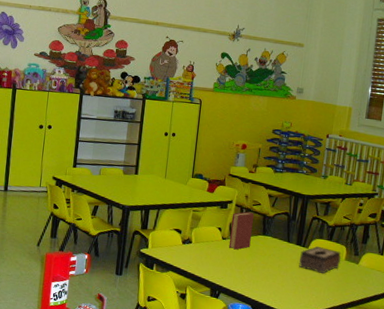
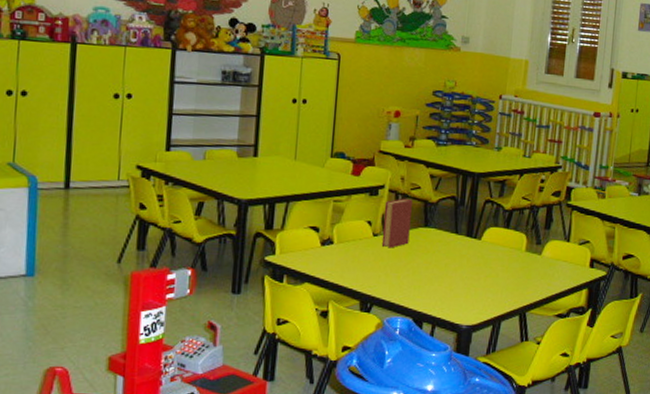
tissue box: present [299,246,341,274] -> none [470,236,521,270]

